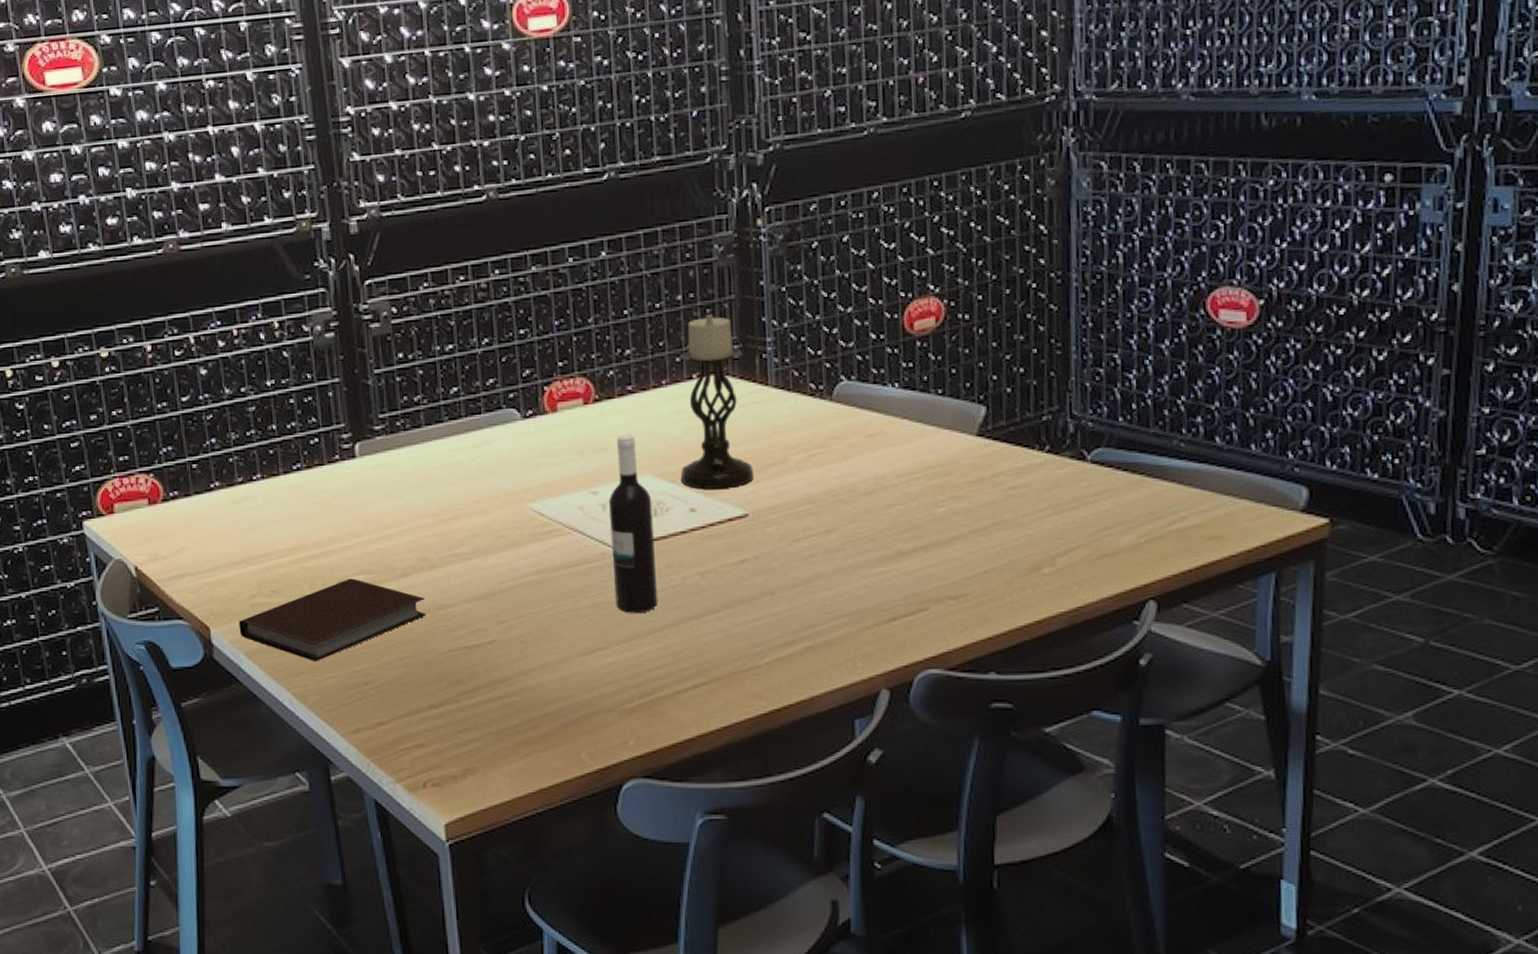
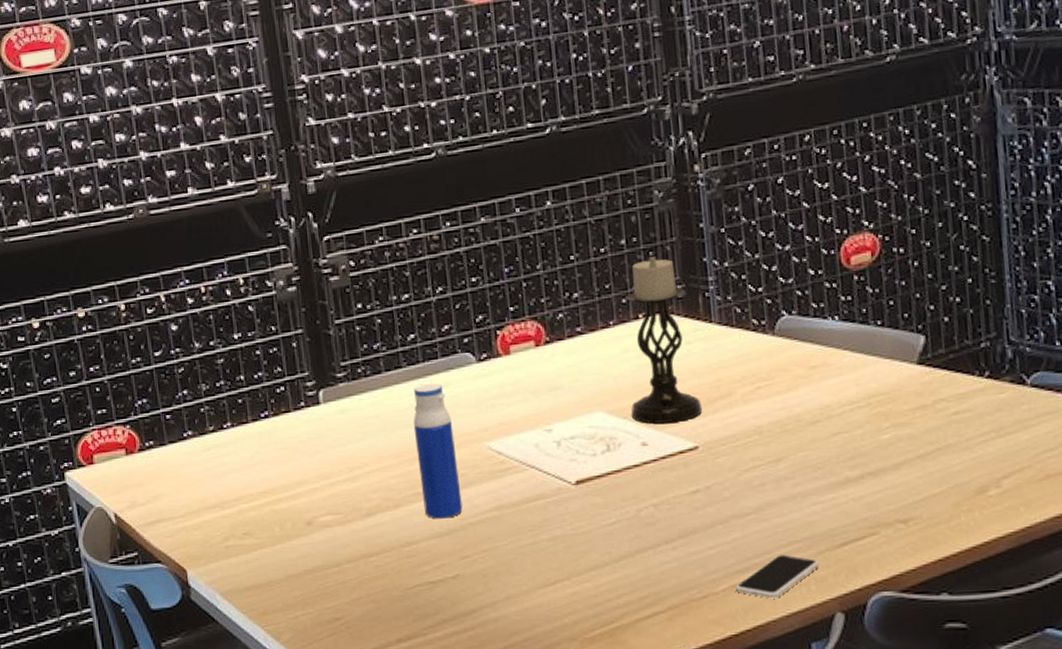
notebook: present [239,578,427,662] -> none [214,519,392,600]
water bottle: none [453,440,502,582] -> present [413,384,463,519]
wine bottle: present [609,434,658,614] -> none [563,373,615,546]
smartphone: none [780,628,867,673] -> present [736,554,820,599]

